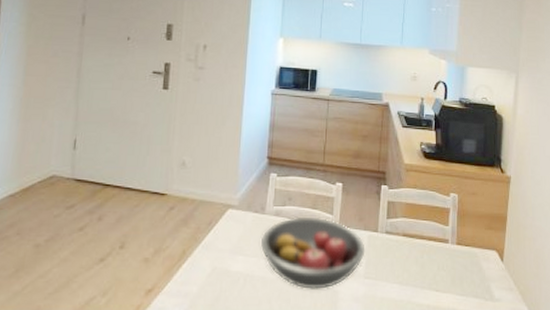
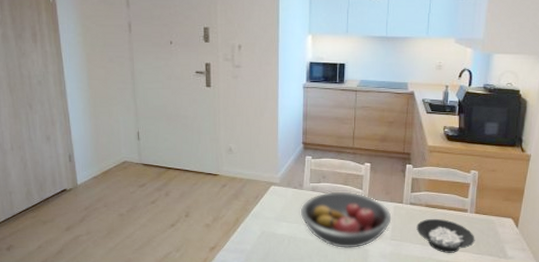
cereal bowl: none [393,250,458,295] -> present [416,218,475,253]

